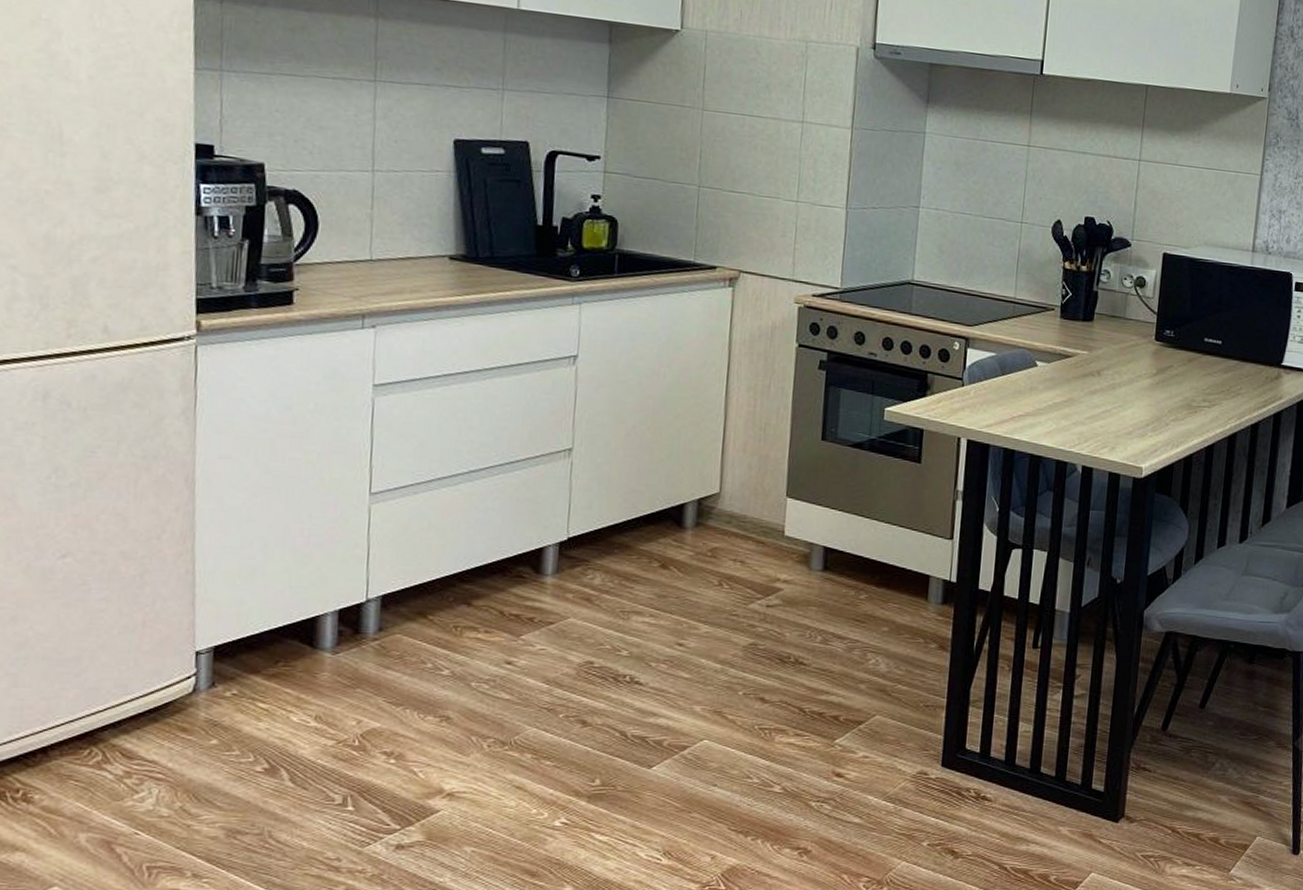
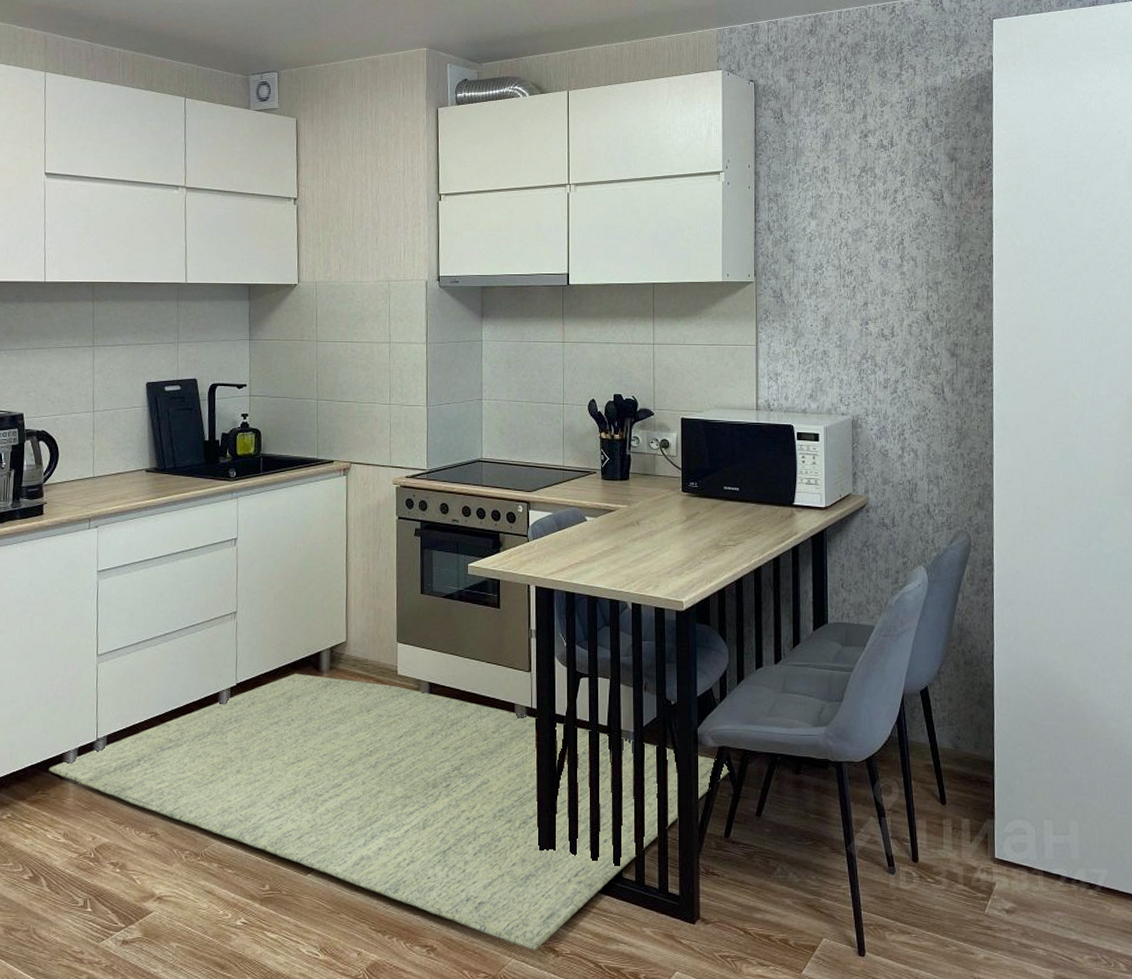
rug: none [296,528,1175,852] -> present [49,673,730,950]

